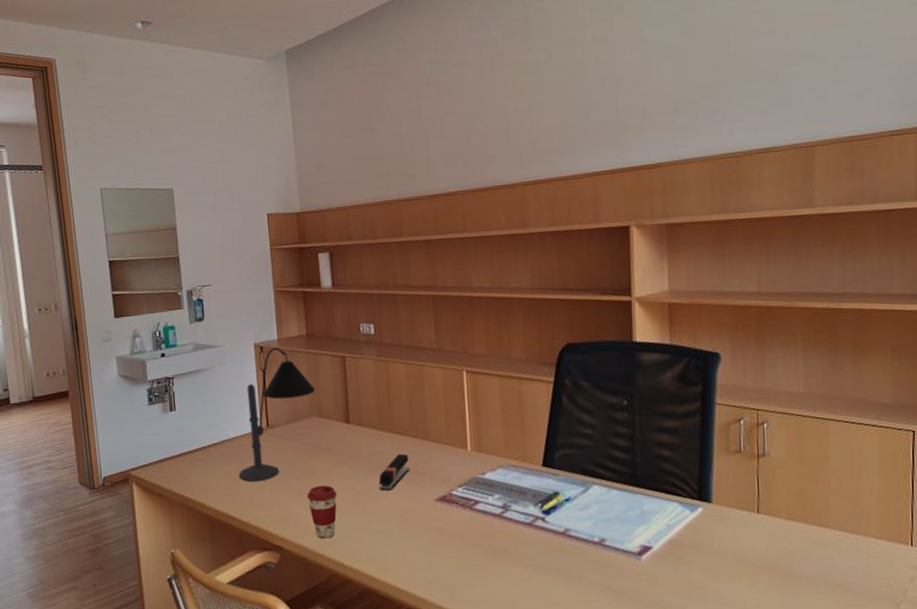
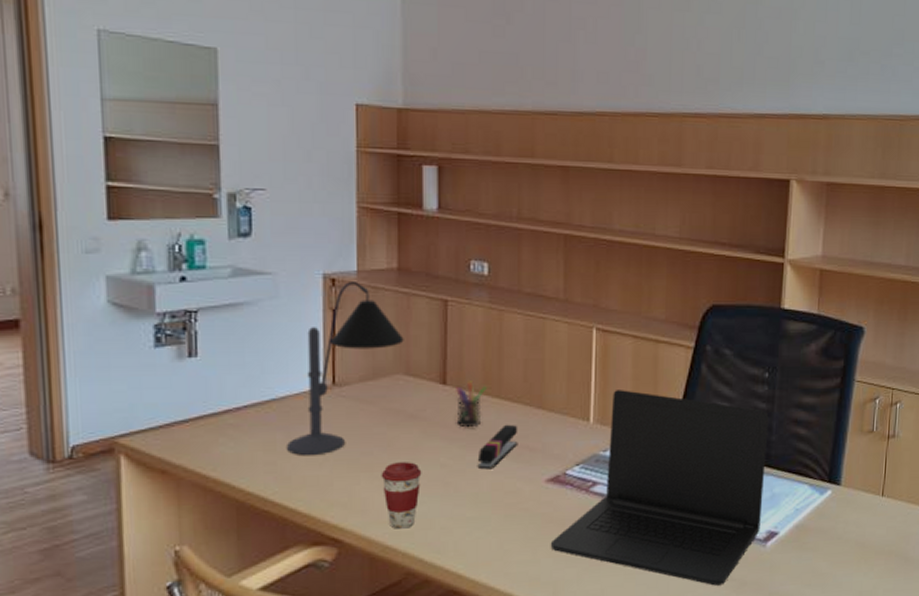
pen holder: none [357,419,381,458] -> present [456,381,487,428]
laptop: none [443,421,634,594] -> present [550,390,769,586]

